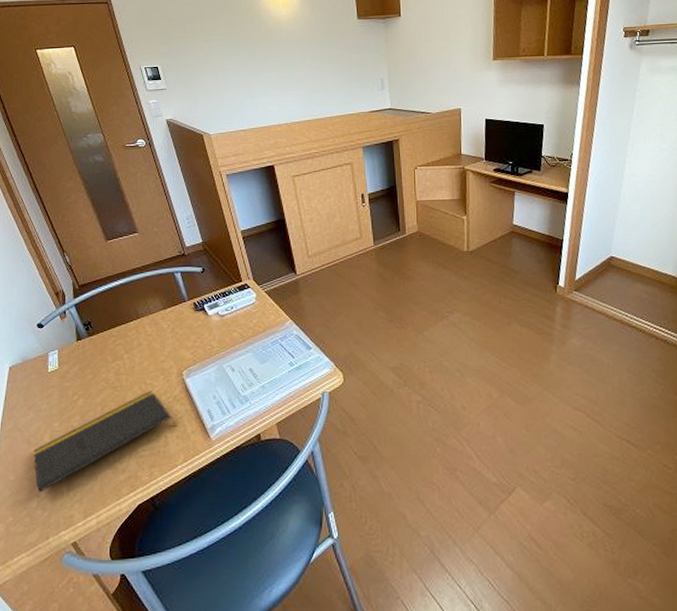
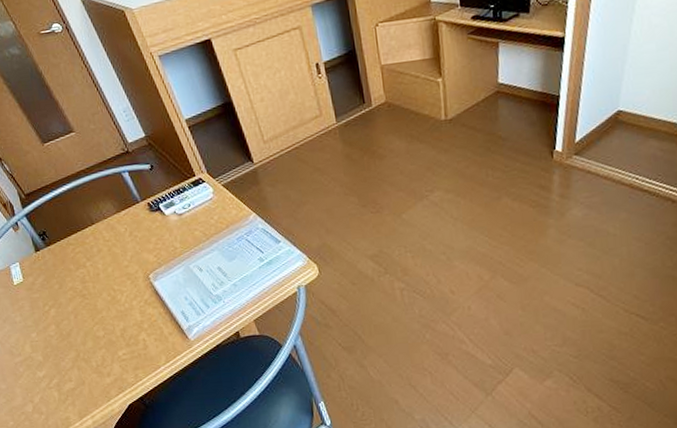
notepad: present [33,390,177,492] -> none [17,295,153,398]

